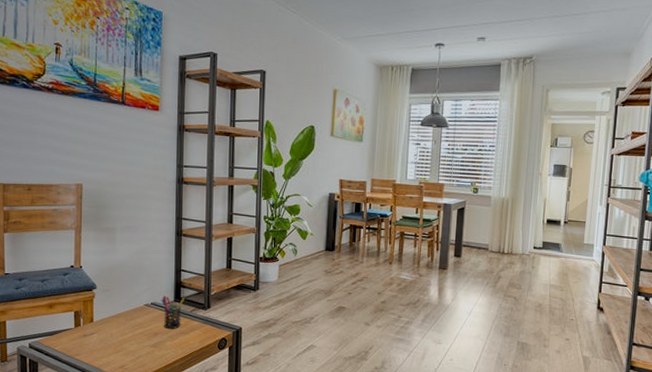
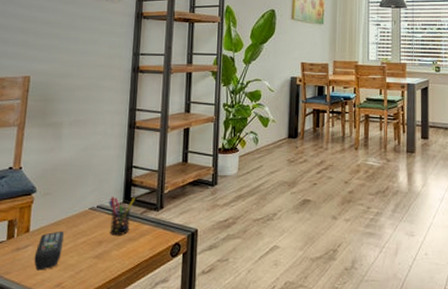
remote control: none [99,322,123,354] -> present [34,230,64,271]

